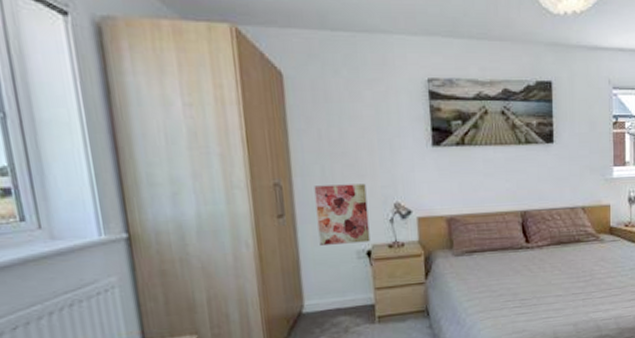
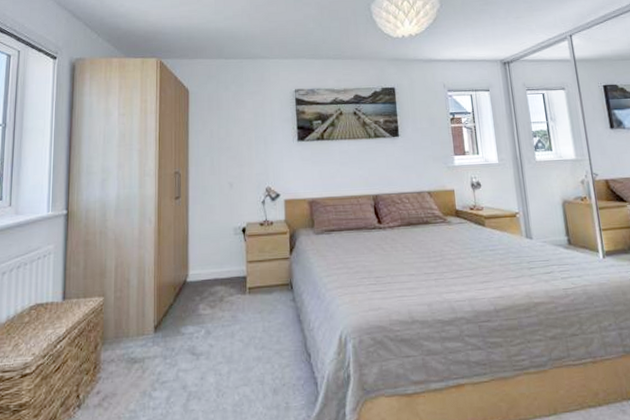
wall art: present [314,183,371,245] -> none [204,171,246,223]

